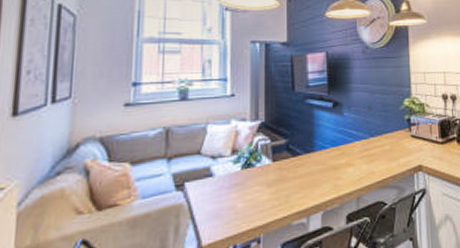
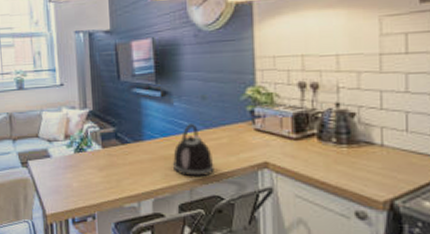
kettle: none [341,133,379,186] -> present [172,124,214,177]

